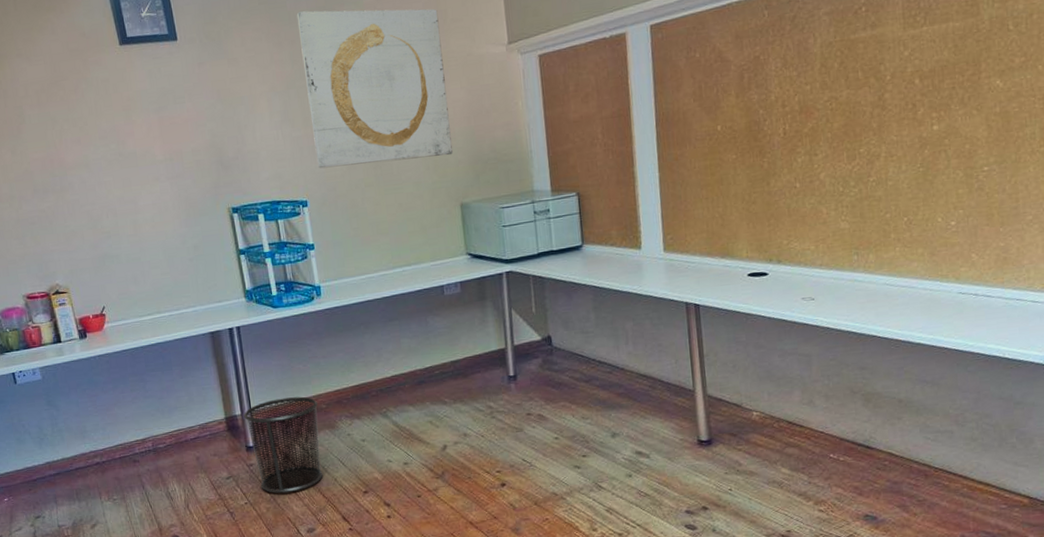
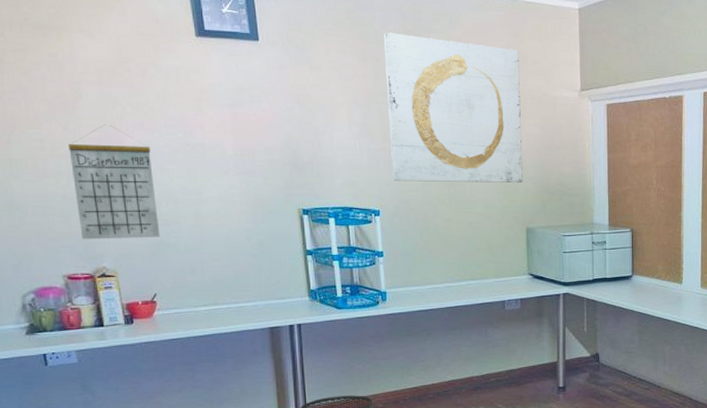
calendar: none [17,144,104,259] -> present [68,124,160,240]

